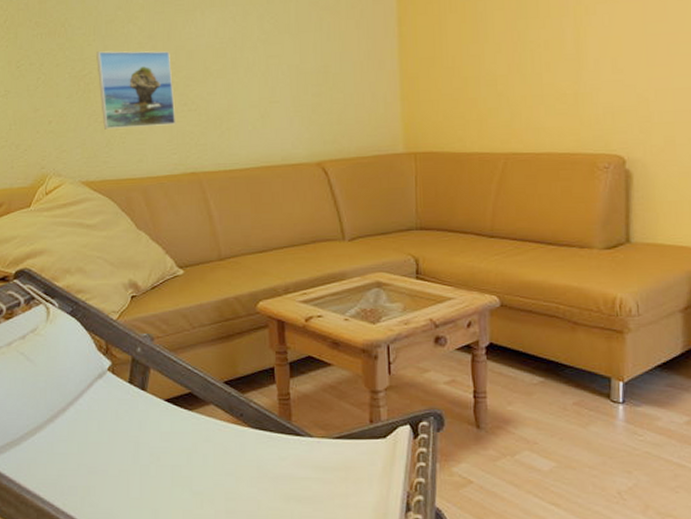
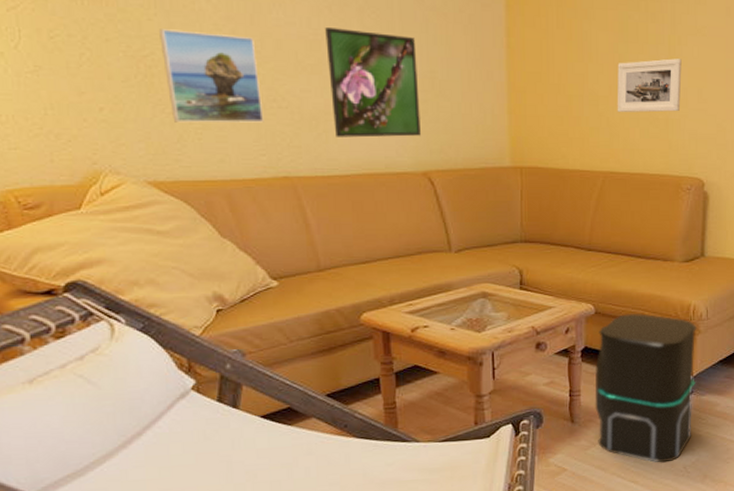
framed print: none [230,35,315,134] -> present [325,28,421,138]
speaker: none [502,306,627,485] -> present [594,313,697,463]
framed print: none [516,29,592,91] -> present [617,58,682,113]

